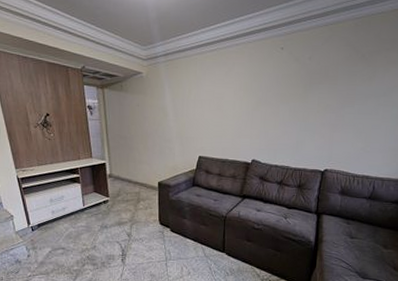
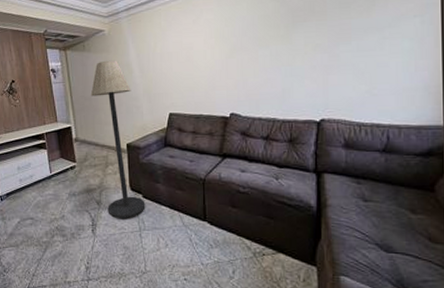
floor lamp: none [126,102,172,249] -> present [90,60,146,218]

